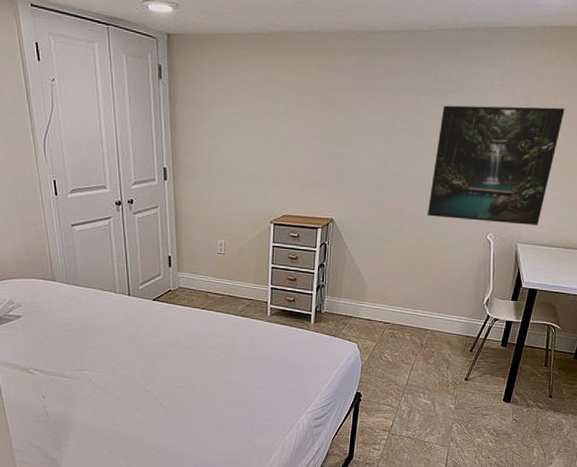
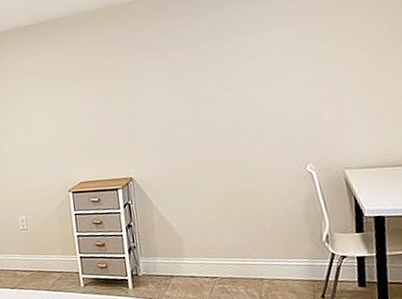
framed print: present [428,105,565,226] -> none [223,26,364,159]

